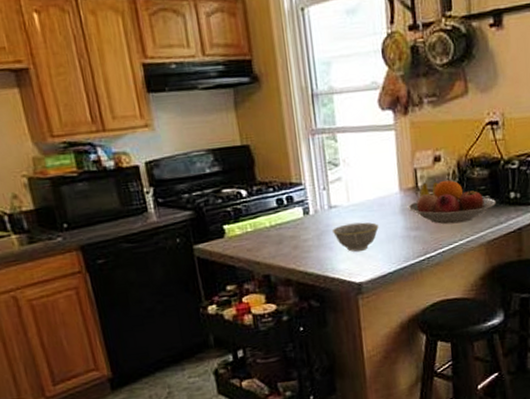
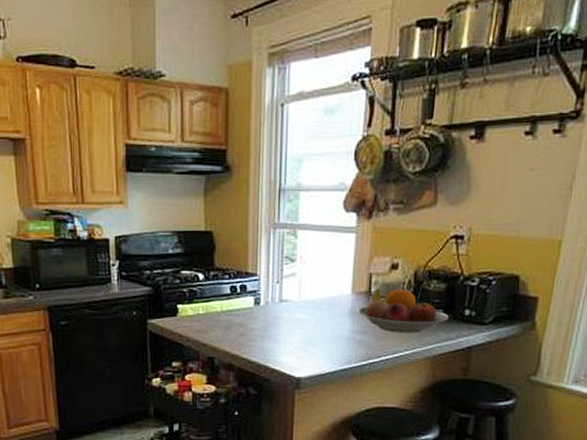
bowl: present [332,222,379,252] -> none [279,319,326,347]

